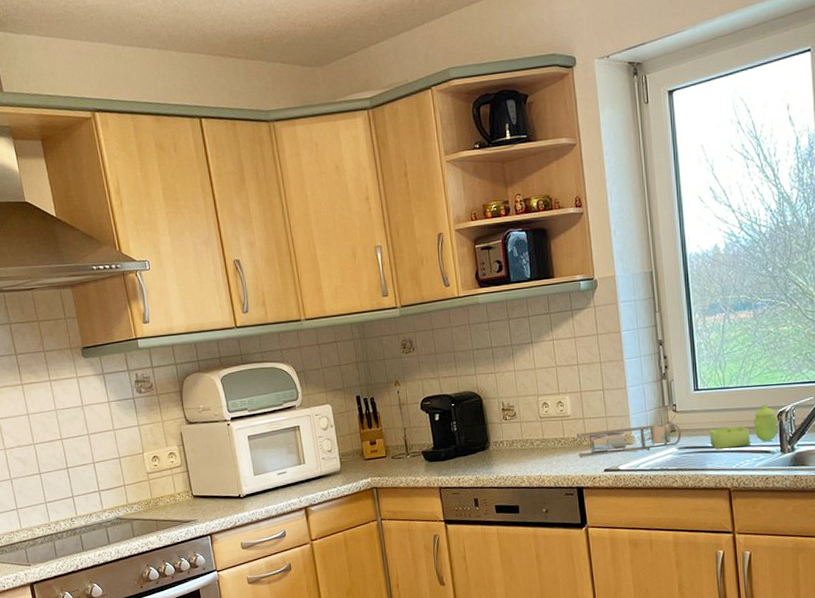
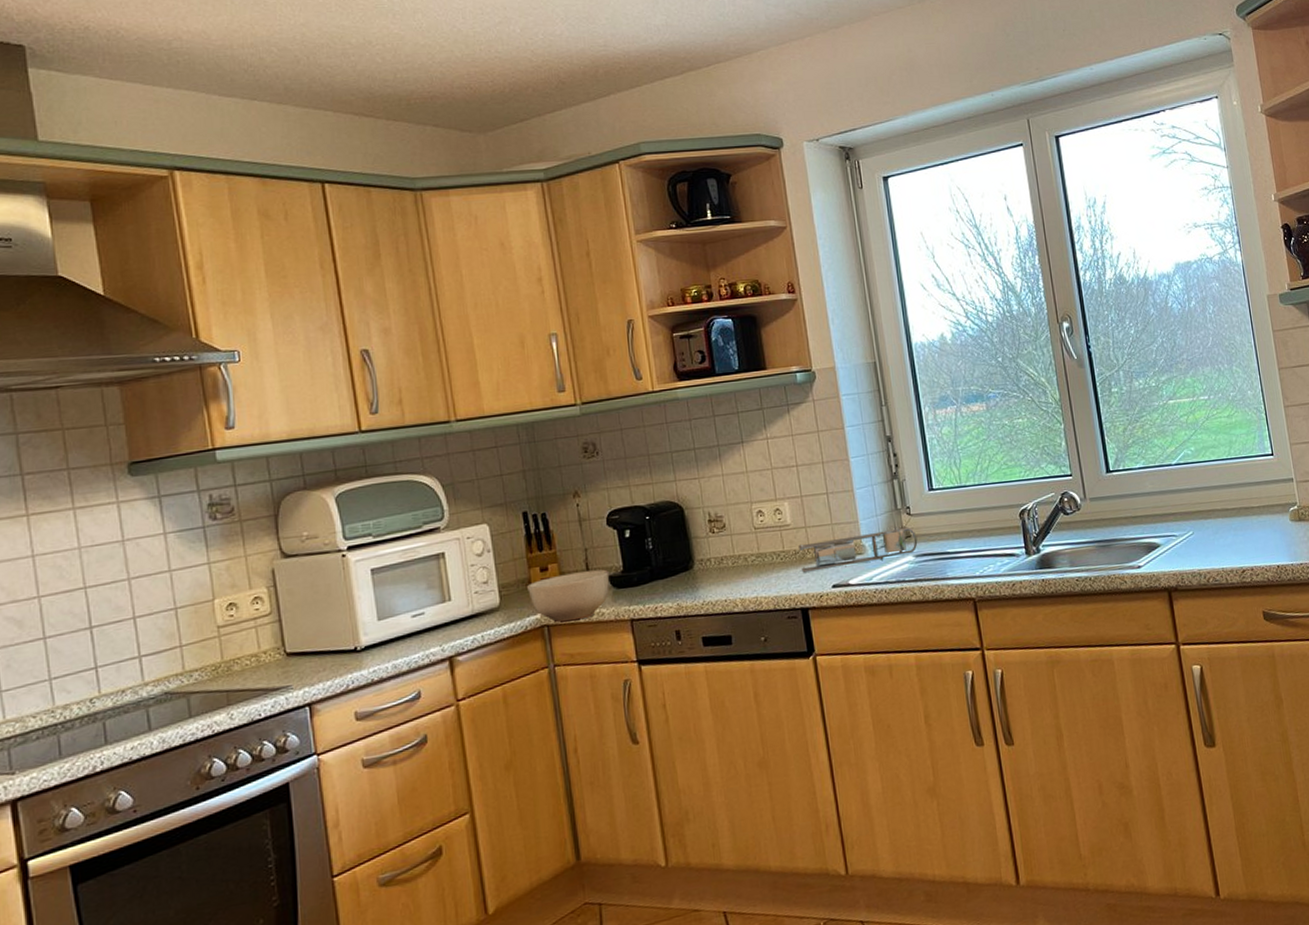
bowl: none [360,445,423,486] -> present [527,569,610,623]
soap dispenser: present [709,404,778,449] -> none [948,502,1021,555]

